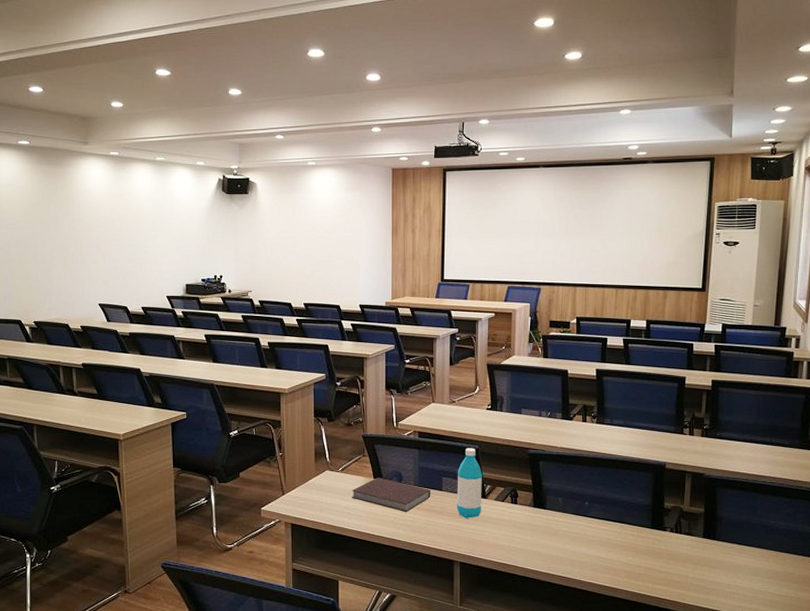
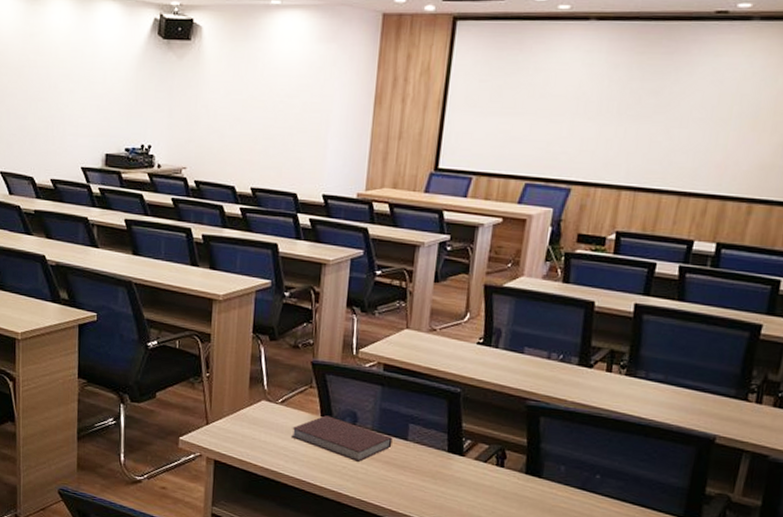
water bottle: present [456,448,482,518] -> none [423,390,462,479]

